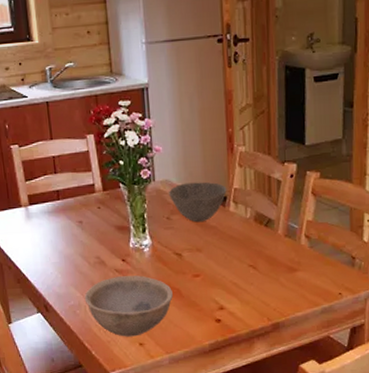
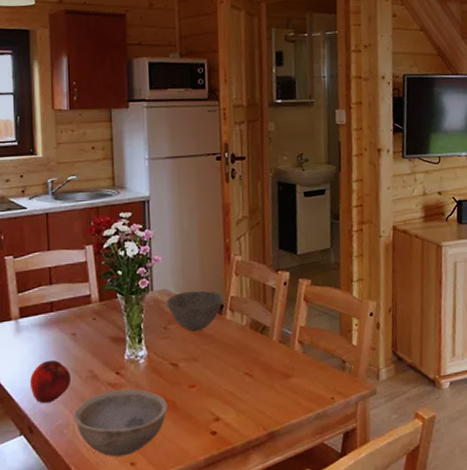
apple: none [43,245,80,285] -> present [30,359,71,403]

